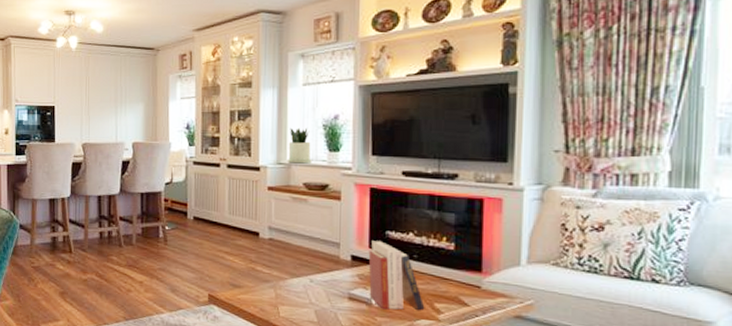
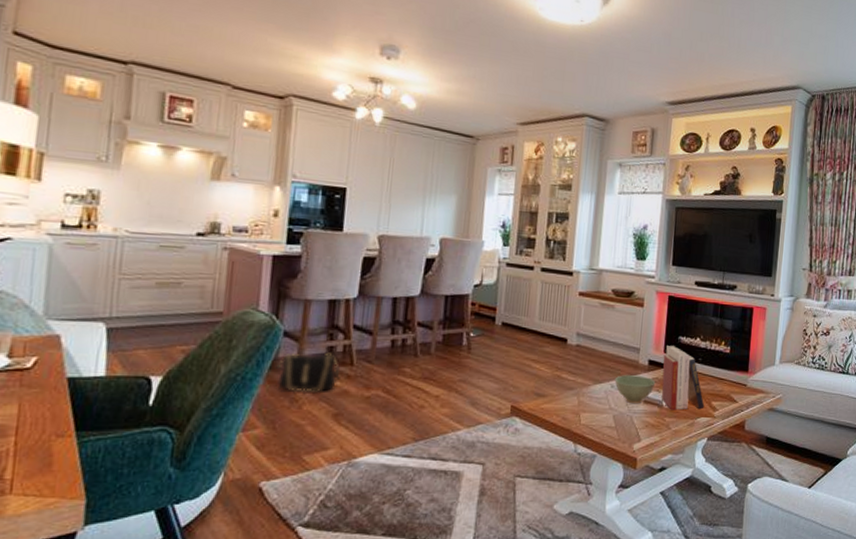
handbag: none [17,242,63,274] -> present [276,352,341,392]
planter: present [286,127,312,164] -> none [598,234,622,271]
bowl: none [313,270,362,301] -> present [614,375,656,404]

